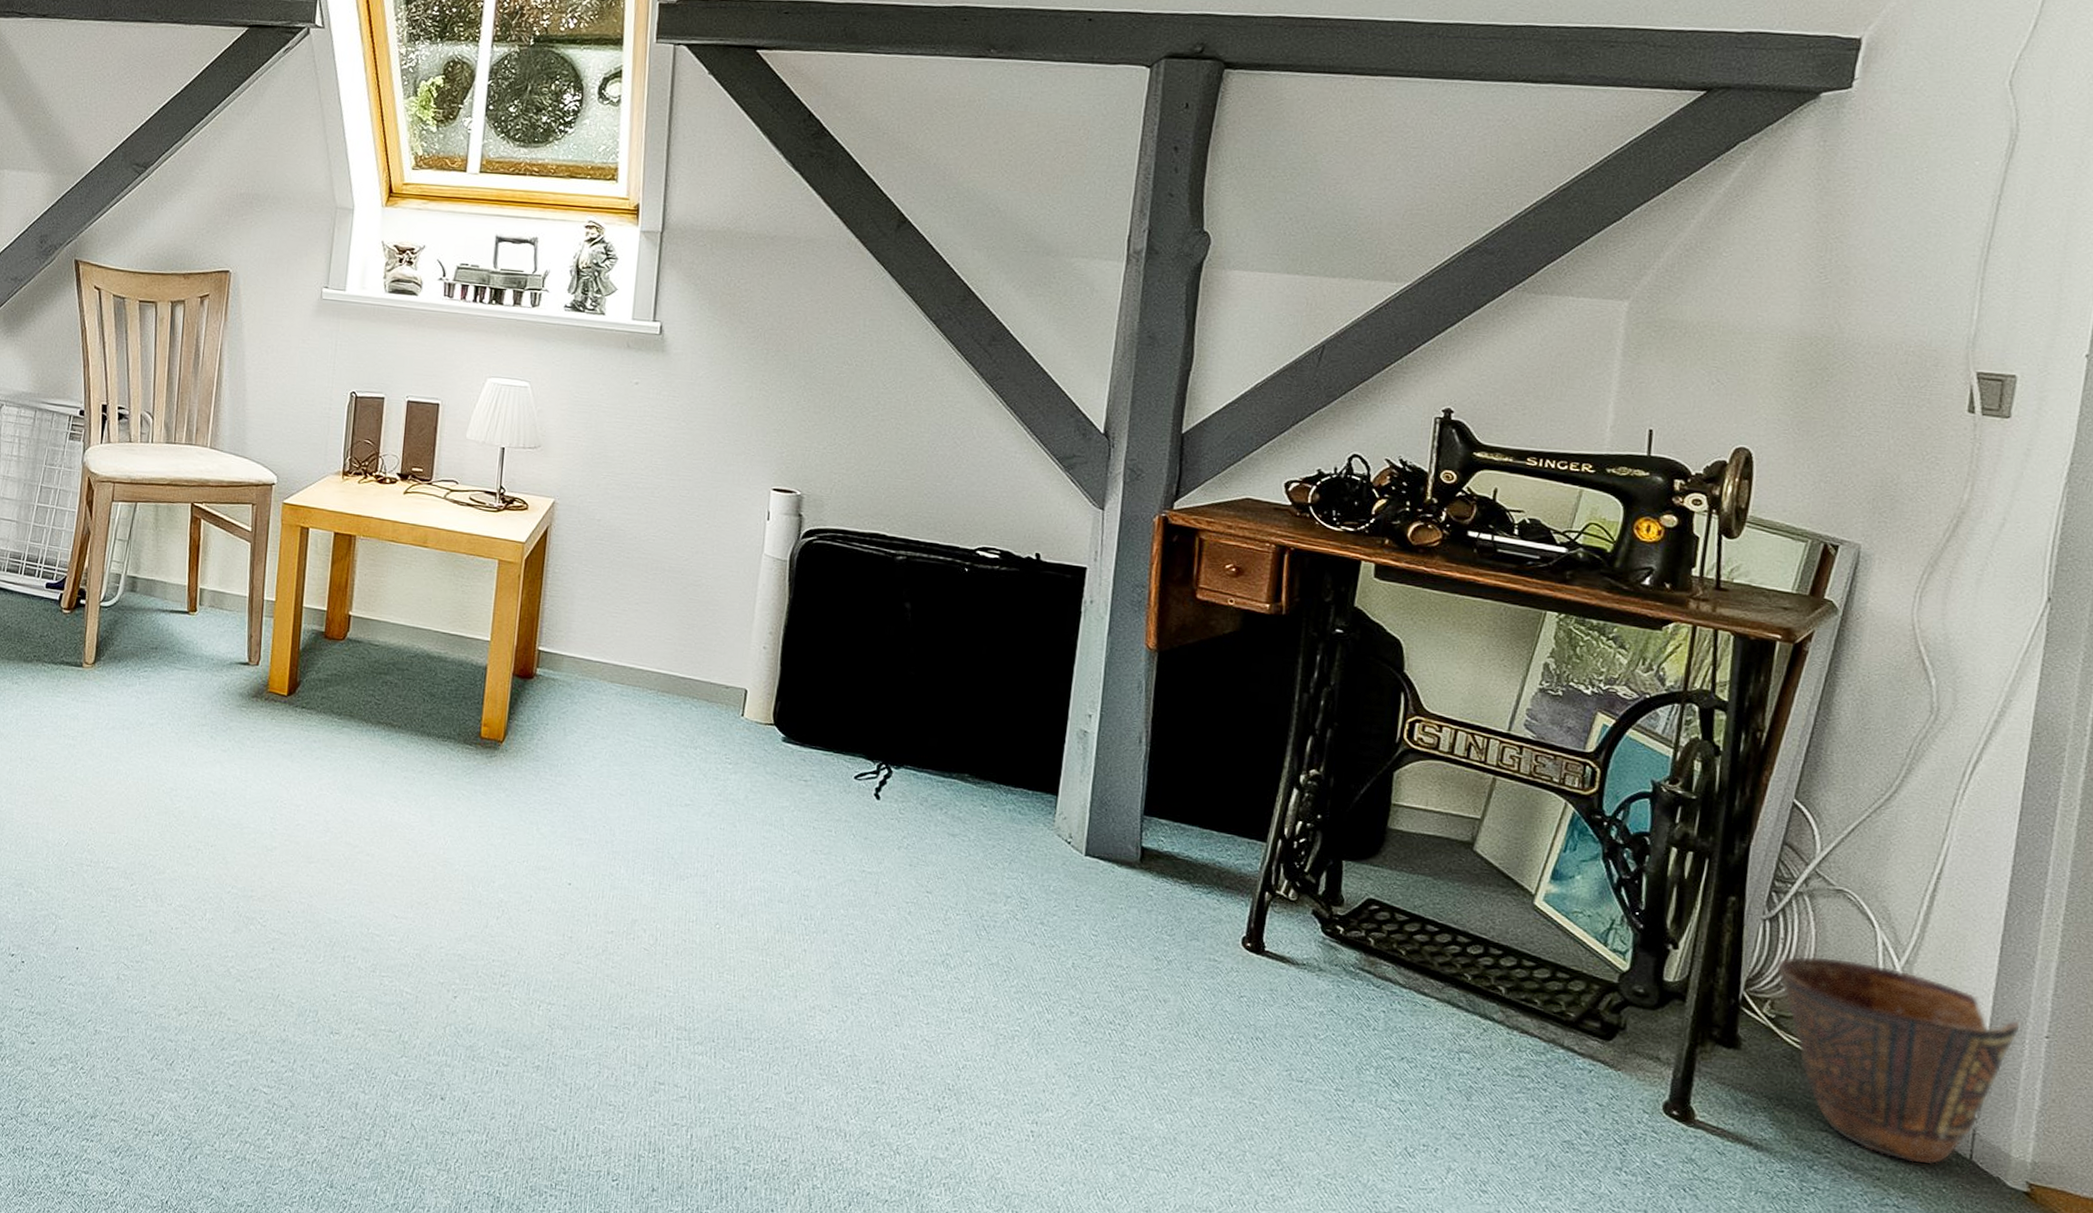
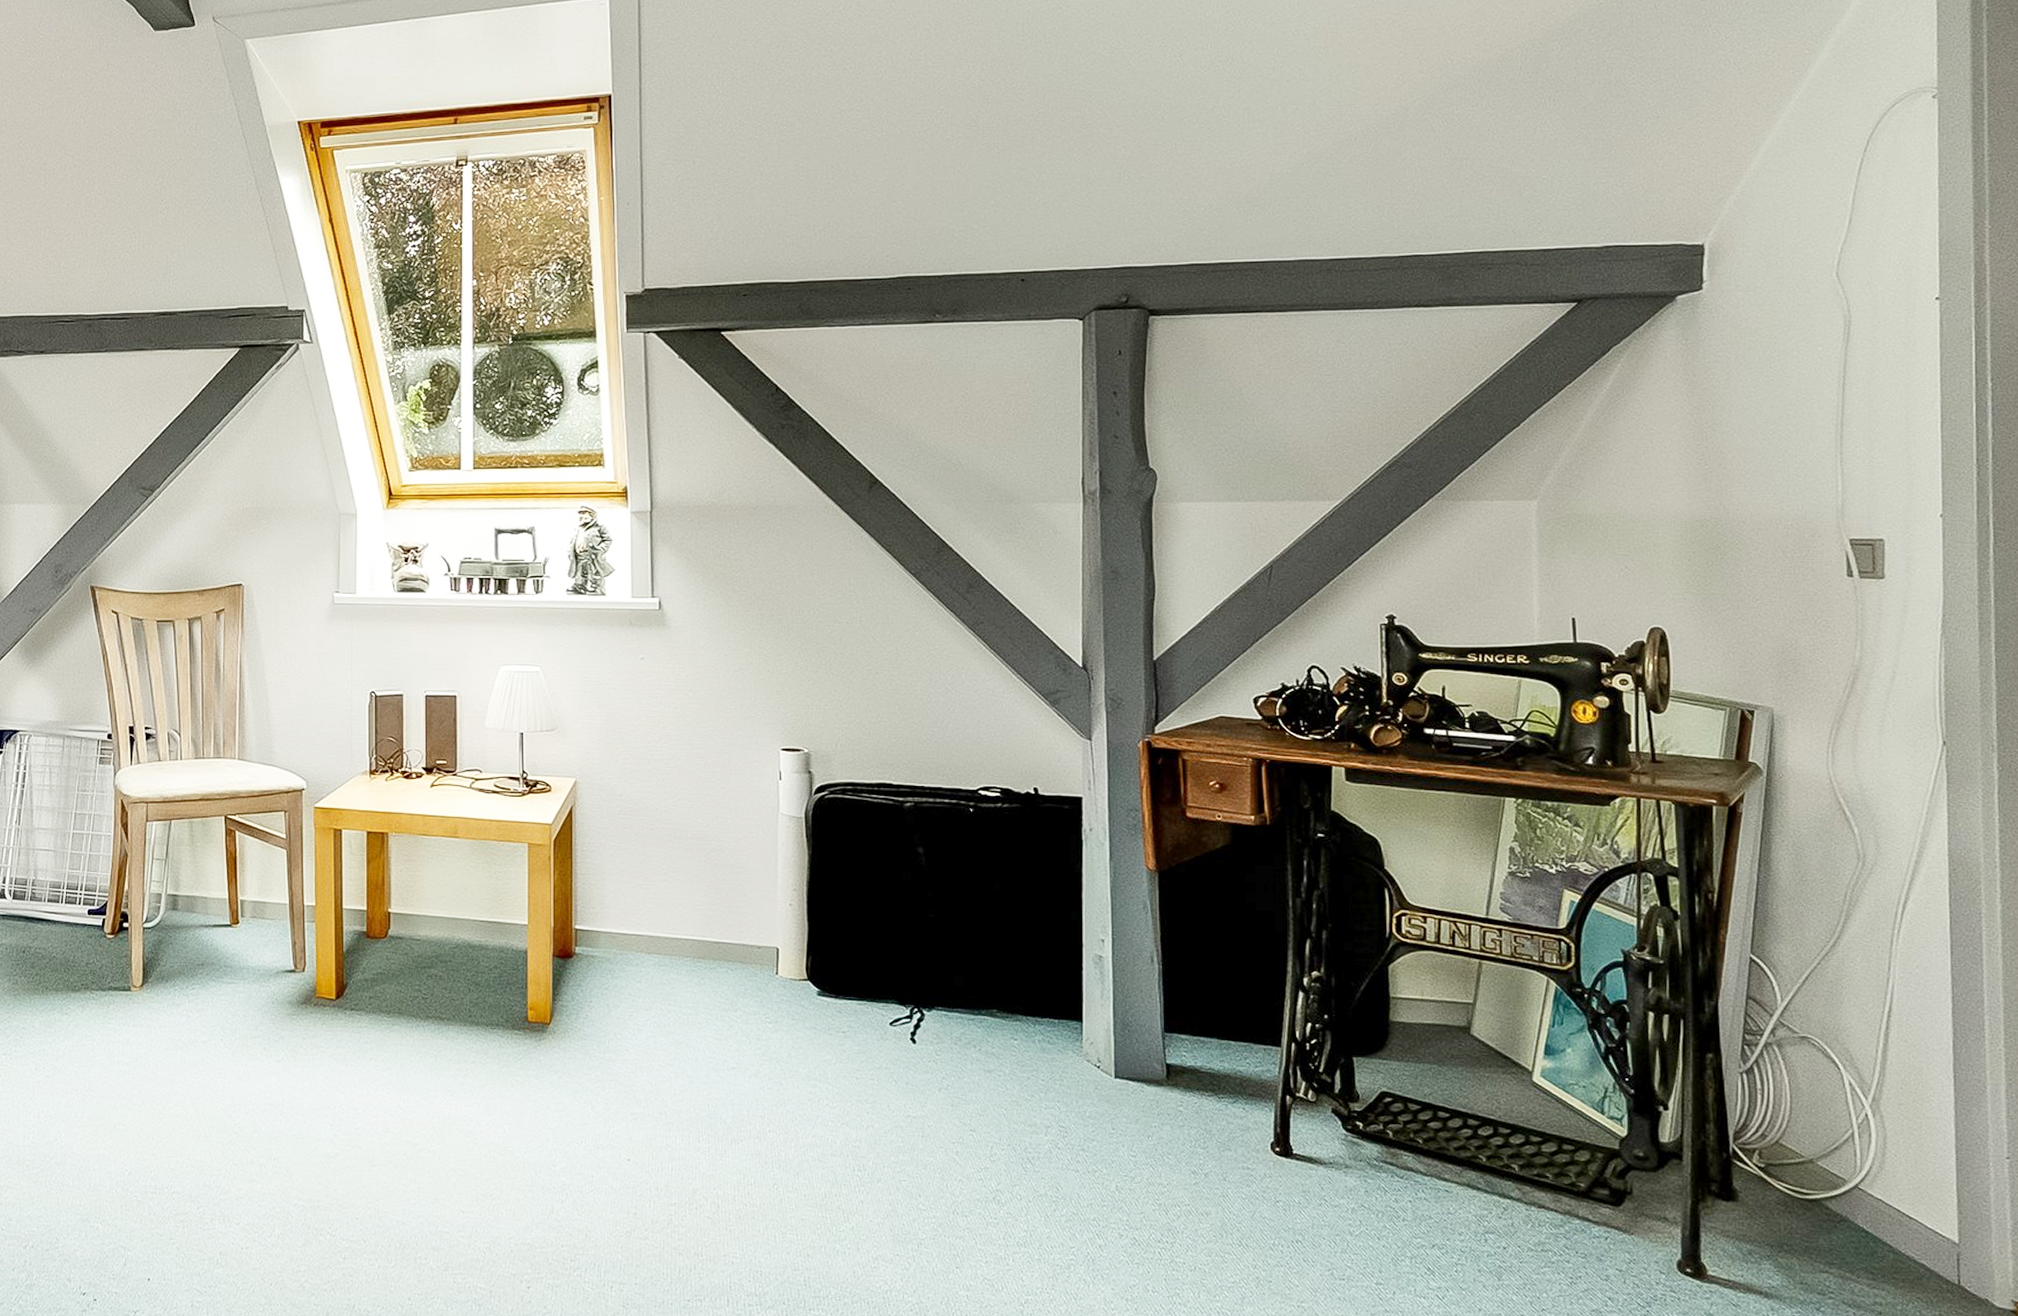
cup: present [1775,955,2022,1165] -> none [1758,1102,1984,1294]

